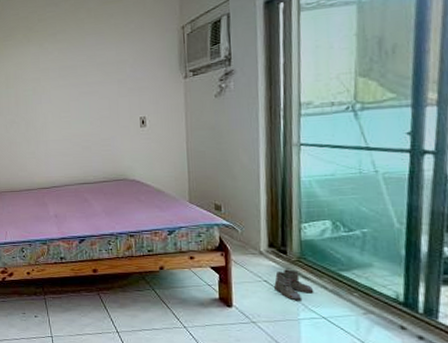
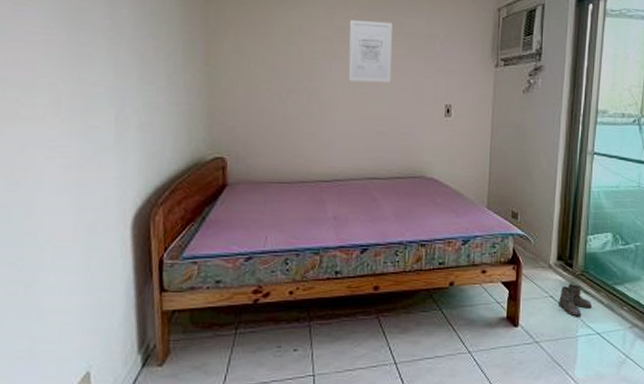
wall art: none [51,56,90,110] -> present [348,20,393,83]

